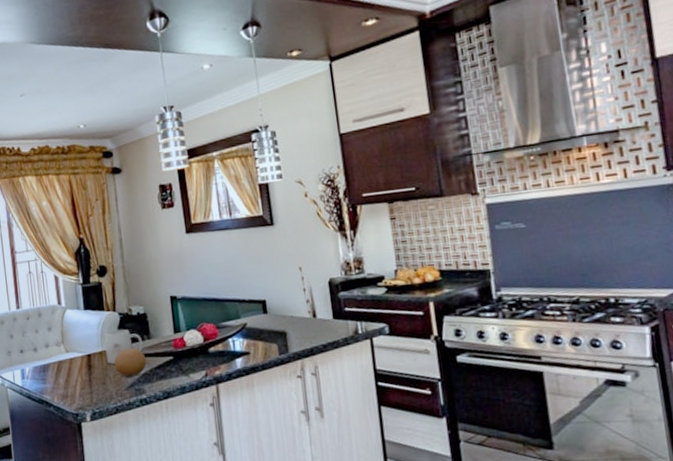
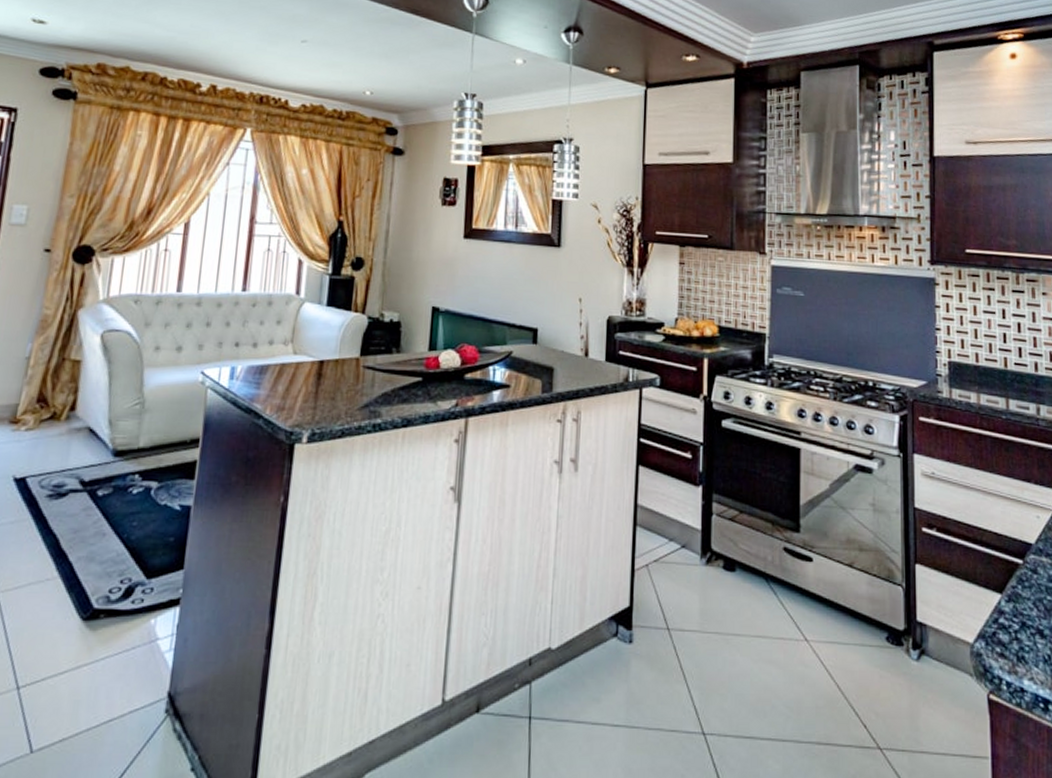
mug: present [104,329,144,364] -> none [342,335,390,377]
fruit: present [114,348,147,377] -> none [351,360,390,395]

